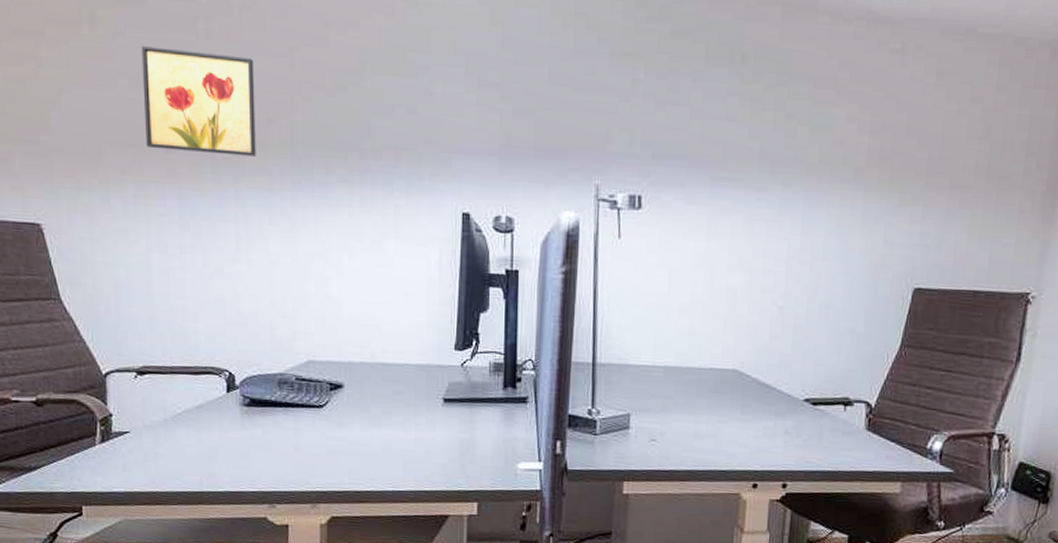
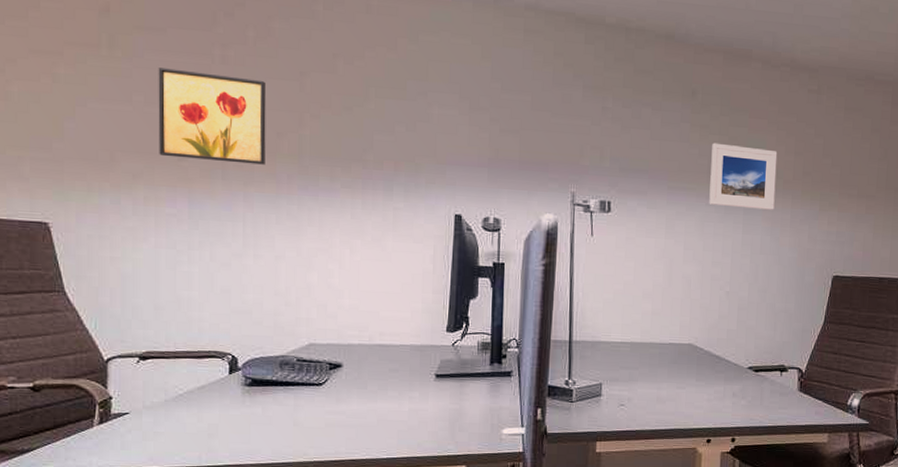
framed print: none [760,121,848,205] -> present [709,143,778,210]

